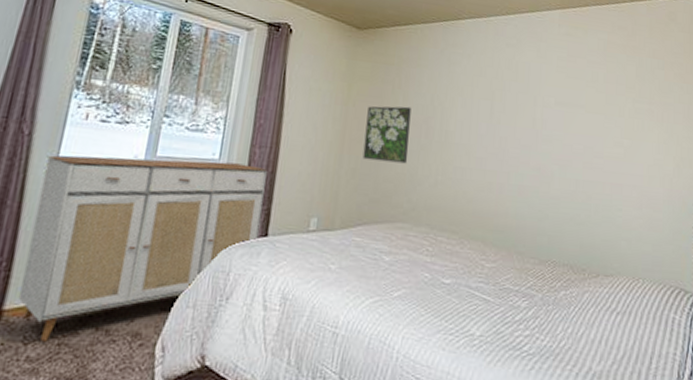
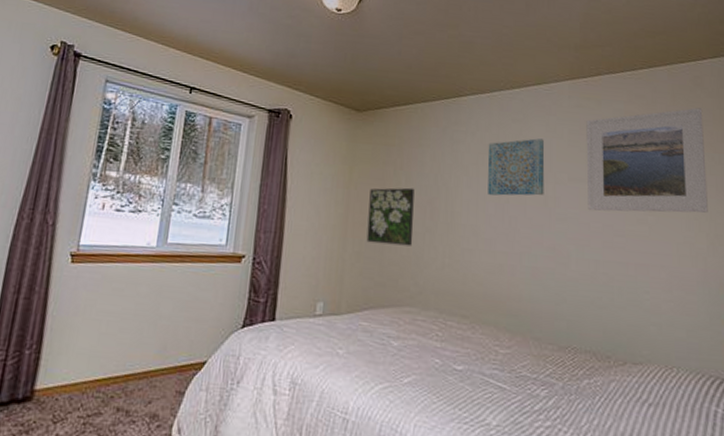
sideboard: present [18,155,267,342] -> none [47,243,272,421]
wall art: none [481,63,535,118] -> present [487,138,545,196]
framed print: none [571,41,676,138] -> present [586,108,708,213]

